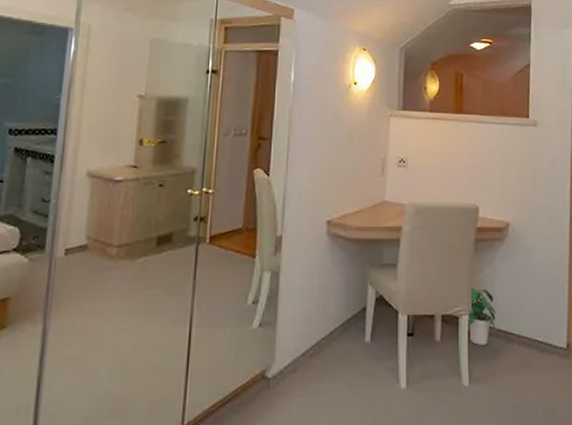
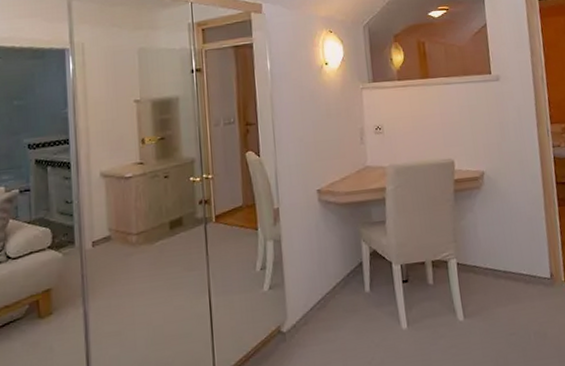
potted plant: present [468,285,497,345] -> none [453,232,483,284]

